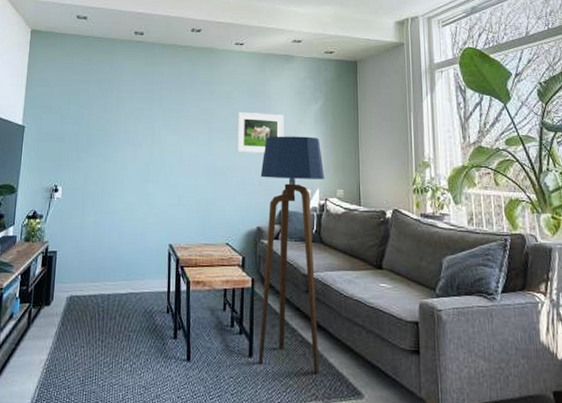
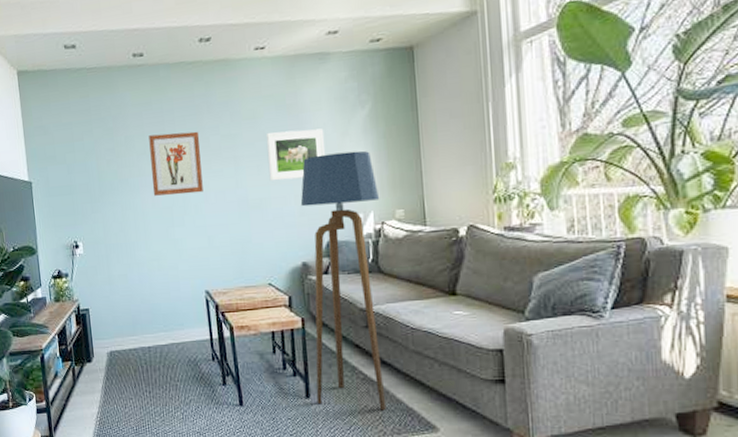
wall art: none [134,100,182,155] -> present [149,131,203,196]

